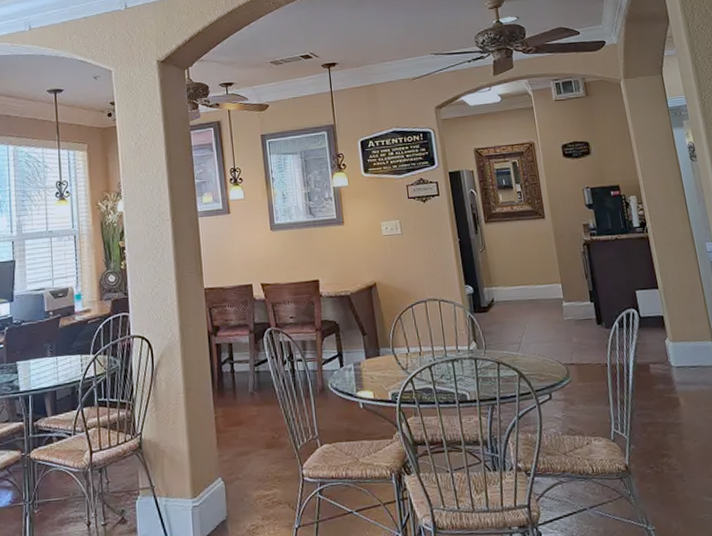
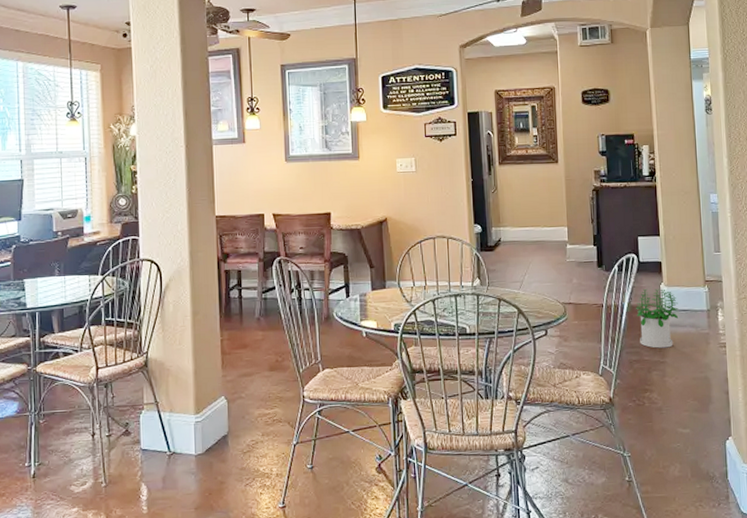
potted plant: none [641,344,688,409] -> present [636,288,679,348]

